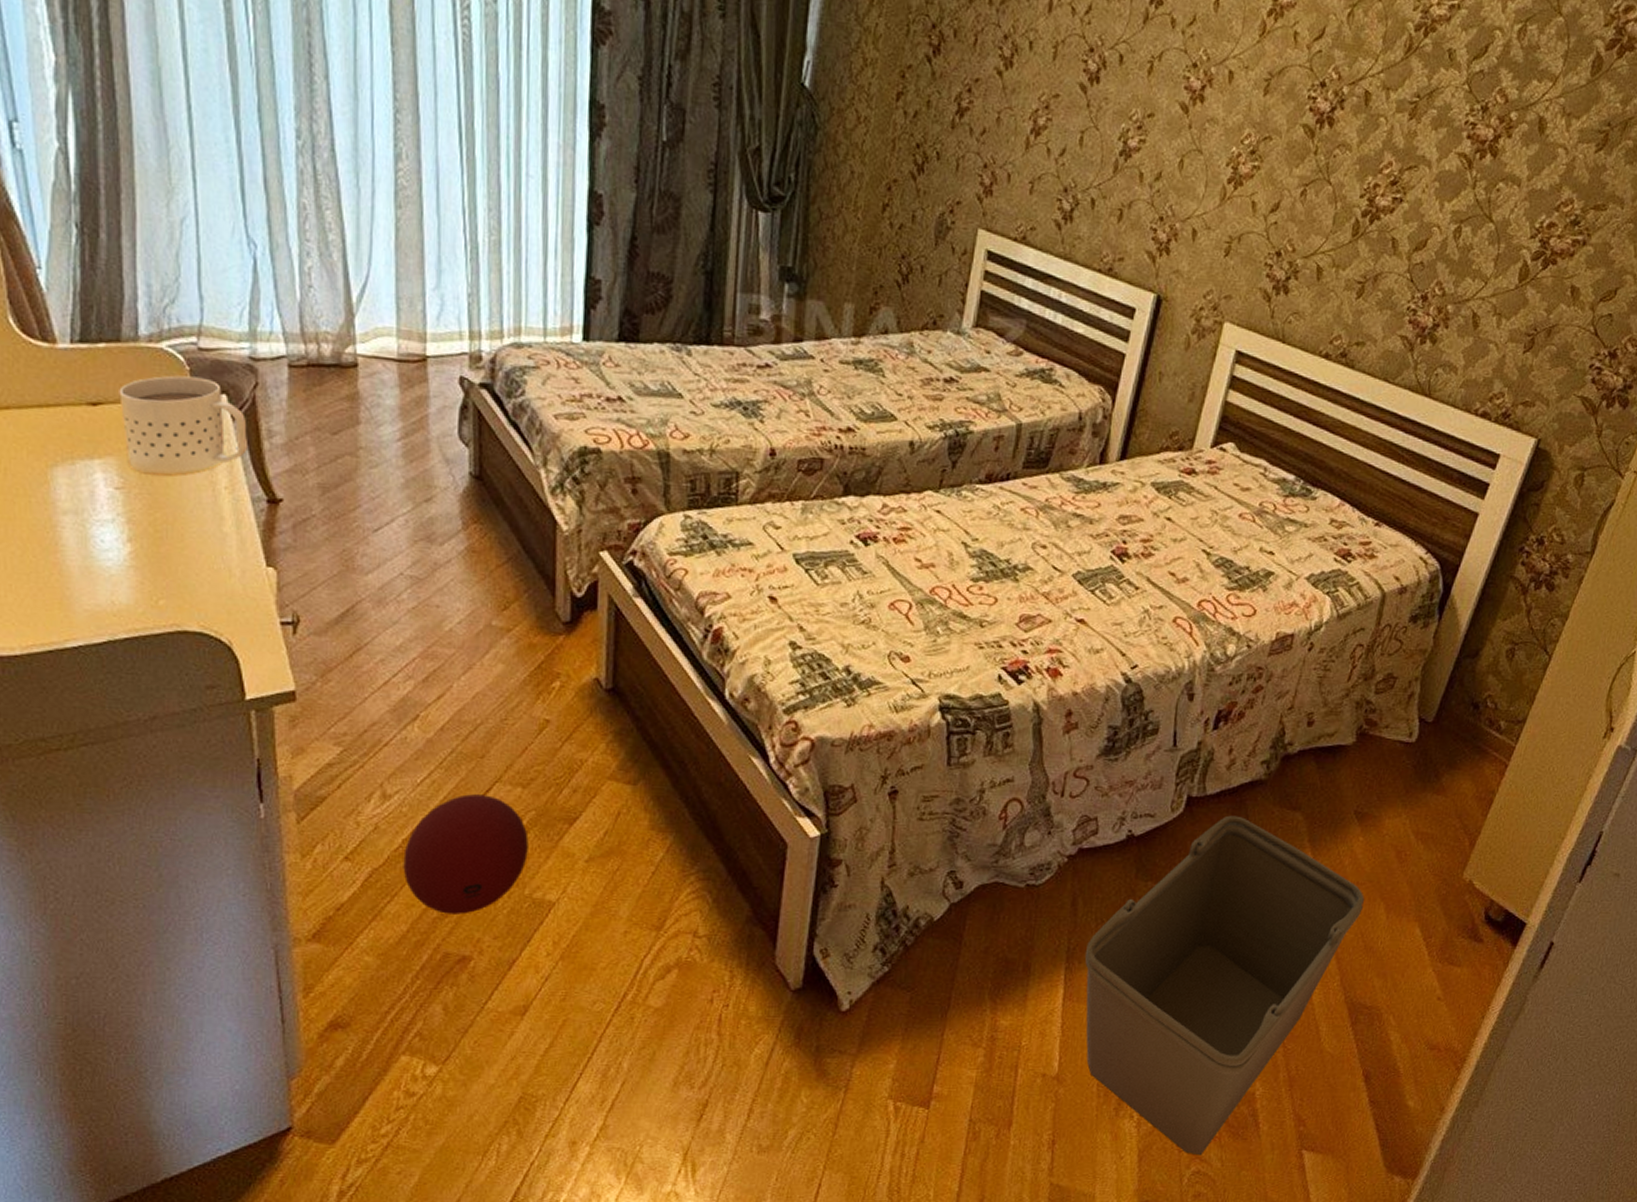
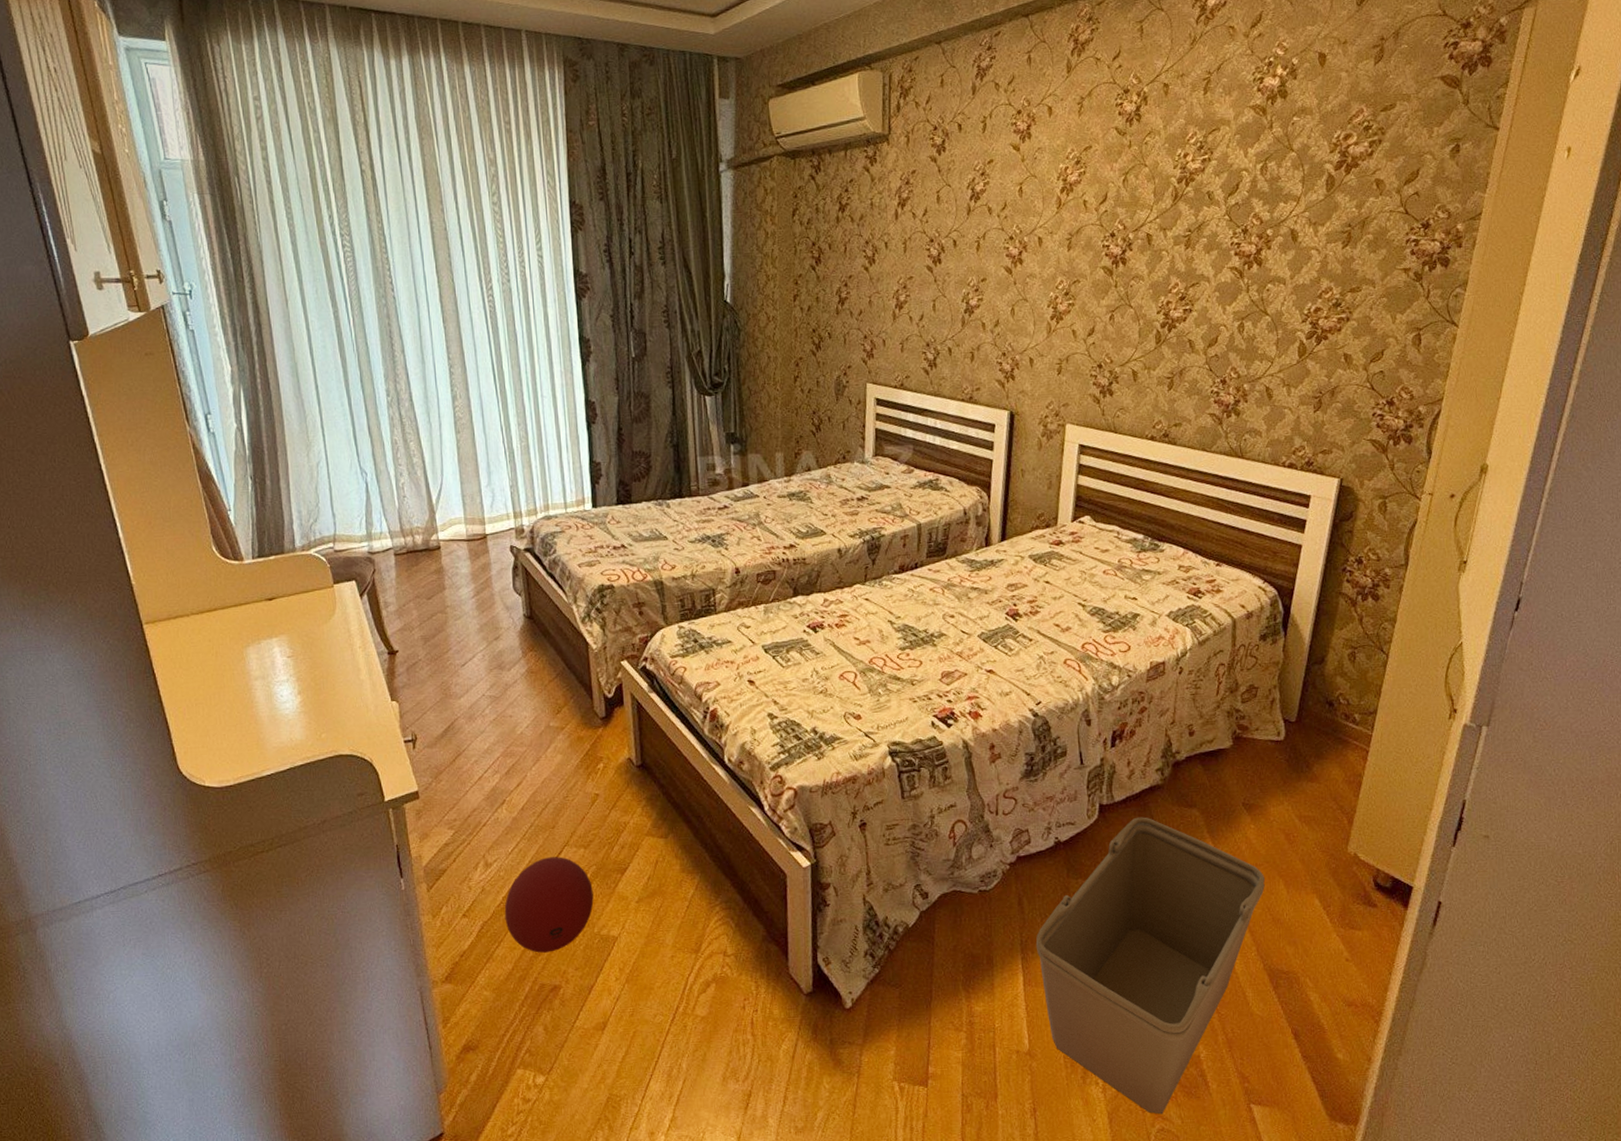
mug: present [119,375,247,478] -> none [285,571,372,646]

